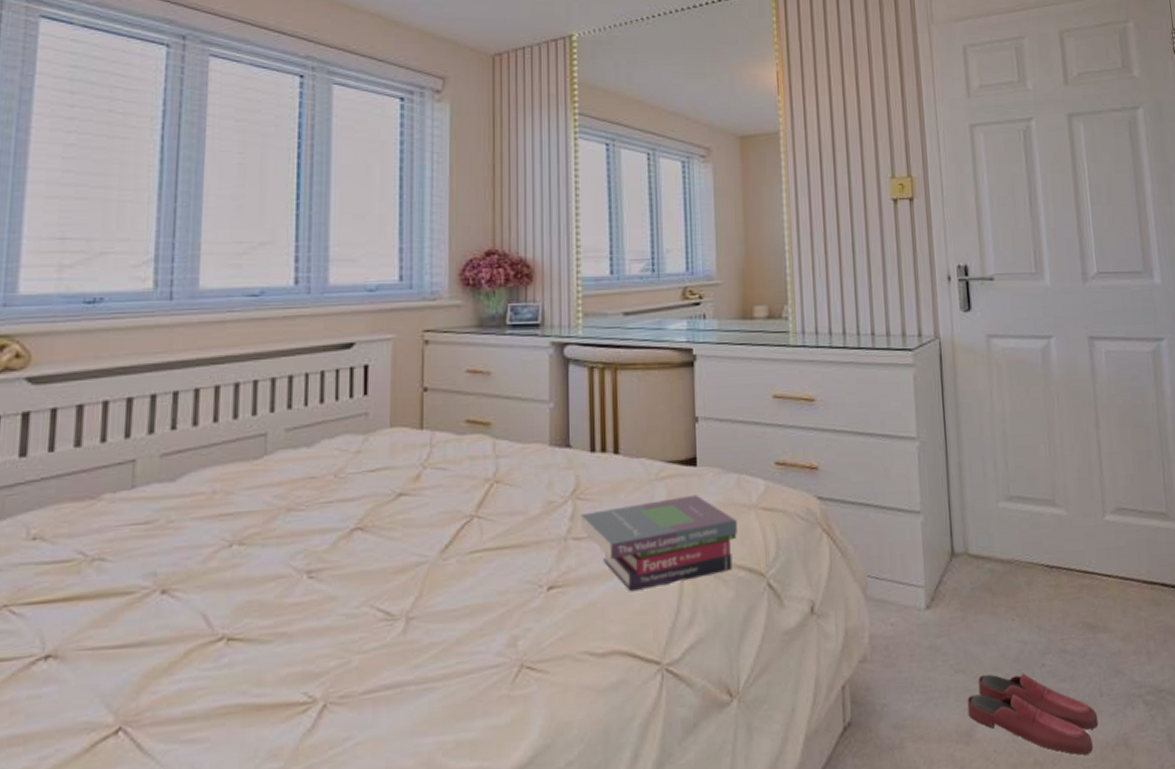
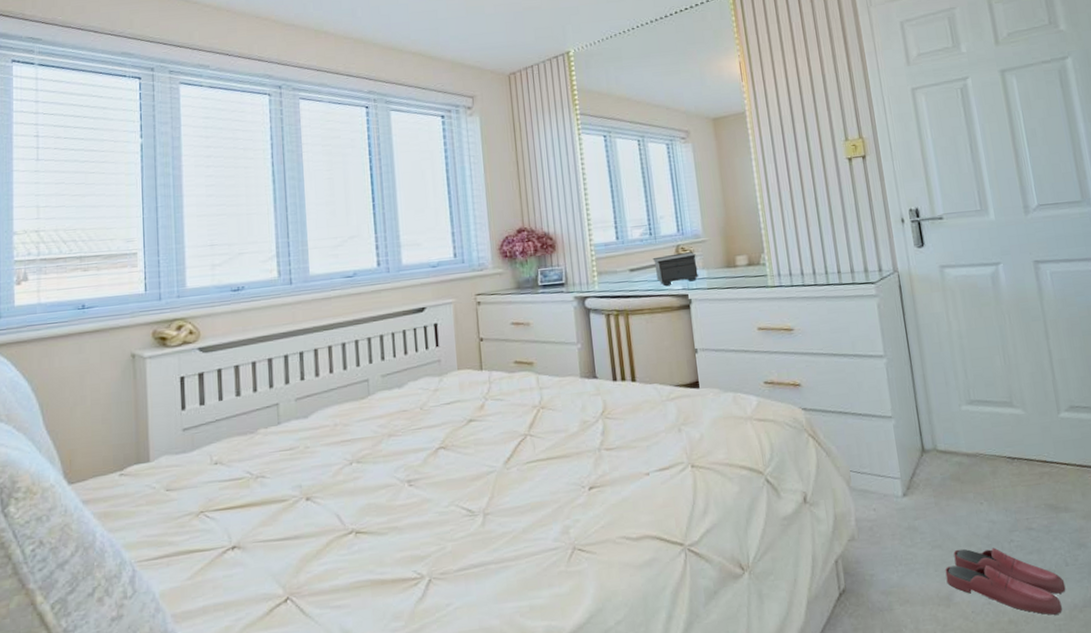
books: present [580,494,737,592] -> none [609,411,737,489]
jewelry box: none [653,296,707,336] -> present [652,252,698,286]

